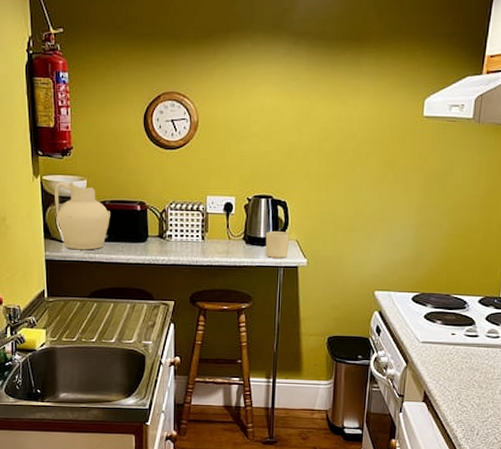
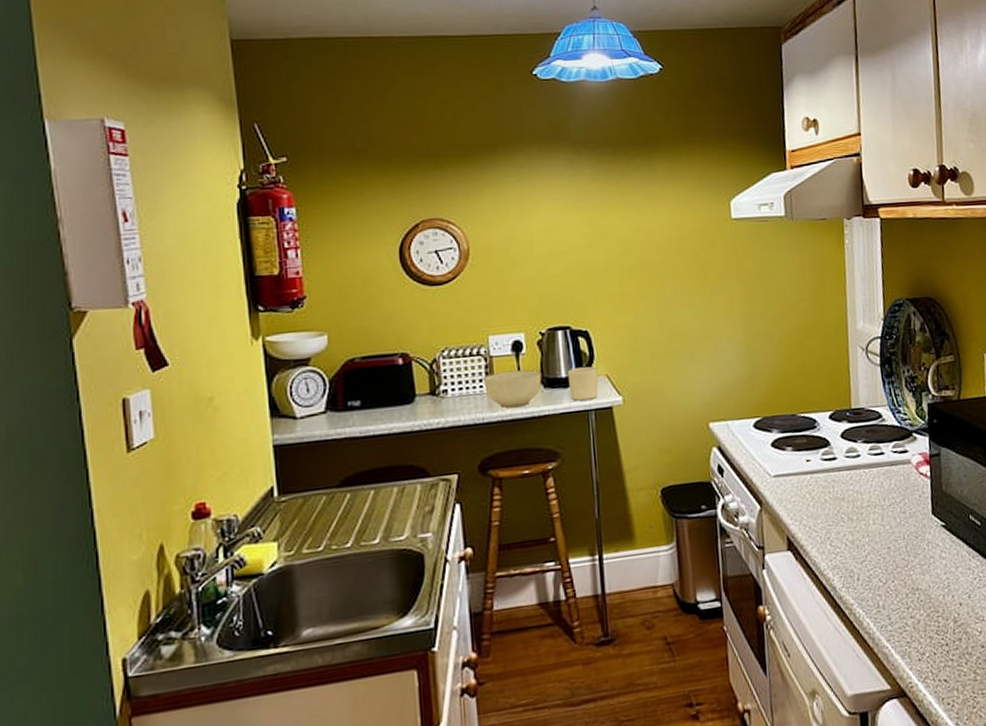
ceramic jug: present [55,180,110,250] -> none [283,337,363,427]
bowl: none [200,226,245,256] -> present [484,369,542,408]

